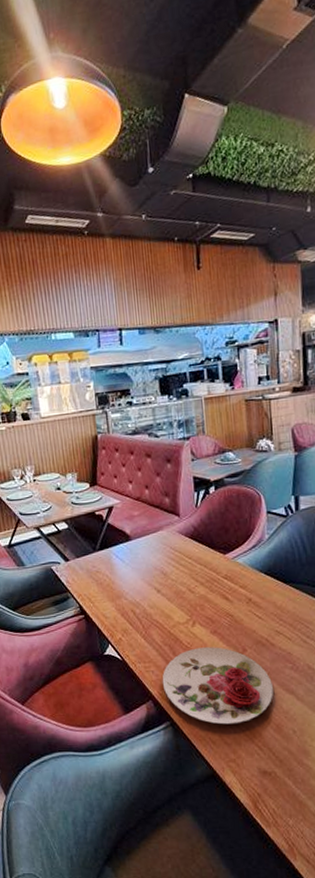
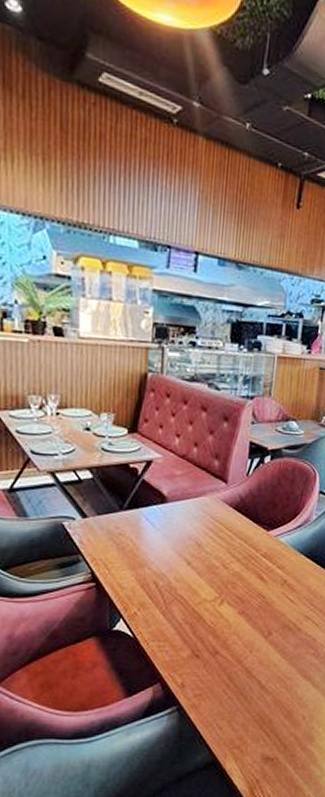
plate: present [162,647,273,725] -> none [175,628,292,710]

